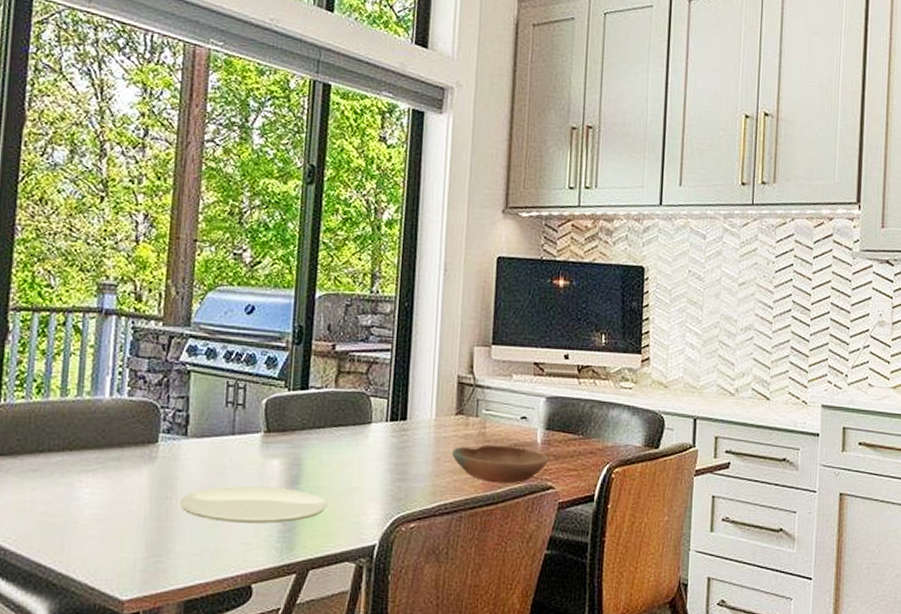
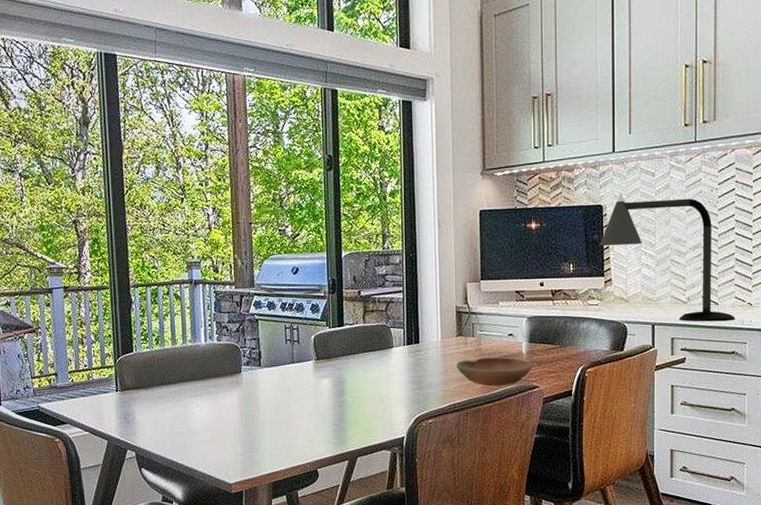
plate: present [179,485,328,524] -> none [261,399,366,426]
desk lamp: none [638,253,788,421] -> present [600,191,735,322]

